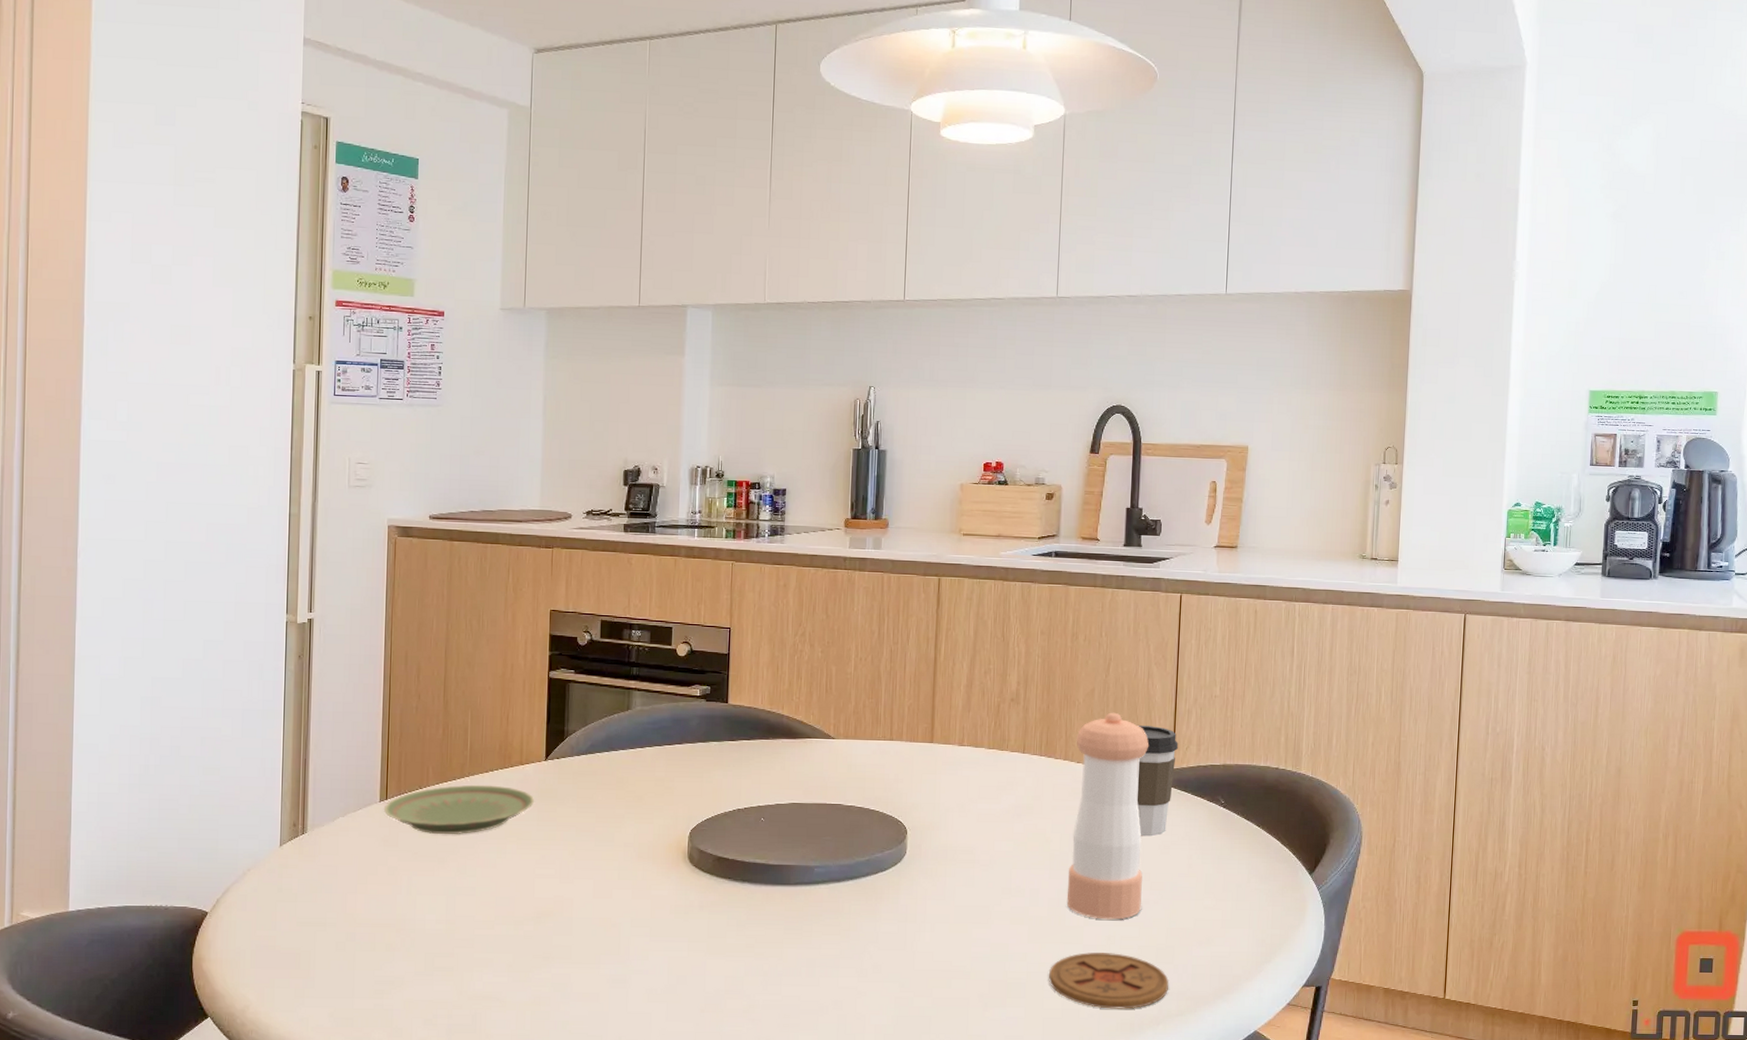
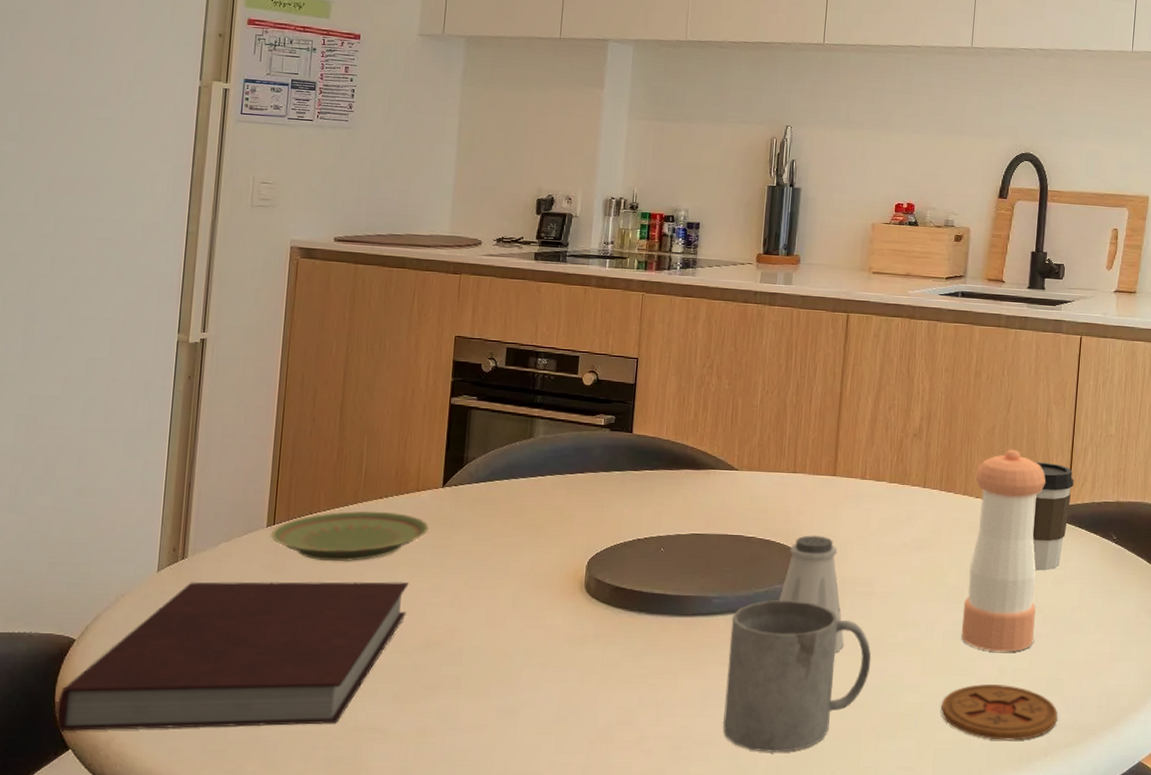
notebook: none [194,854,517,1000] -> present [56,581,409,731]
mug: none [829,868,976,1021] -> present [722,599,871,753]
saltshaker: none [880,803,949,921] -> present [778,535,845,653]

